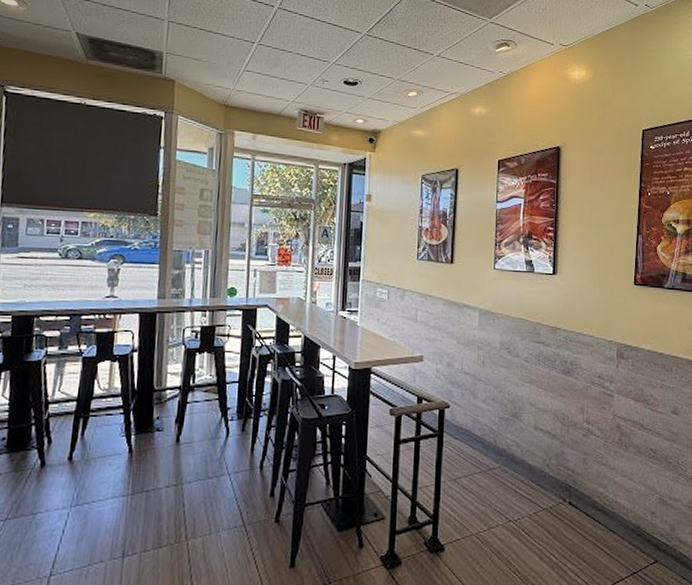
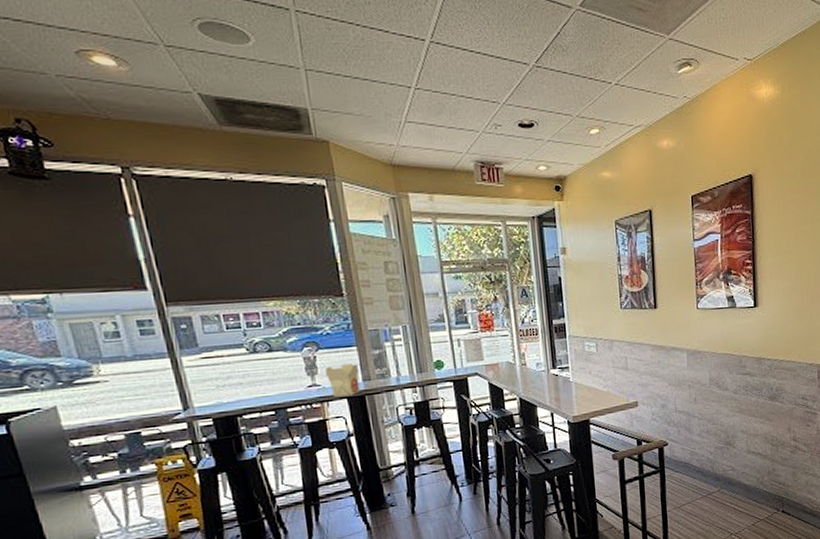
takeout container: none [125,279,157,312] -> present [326,363,360,398]

